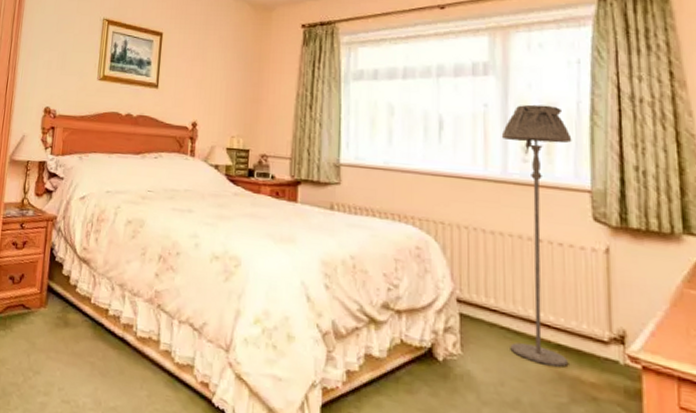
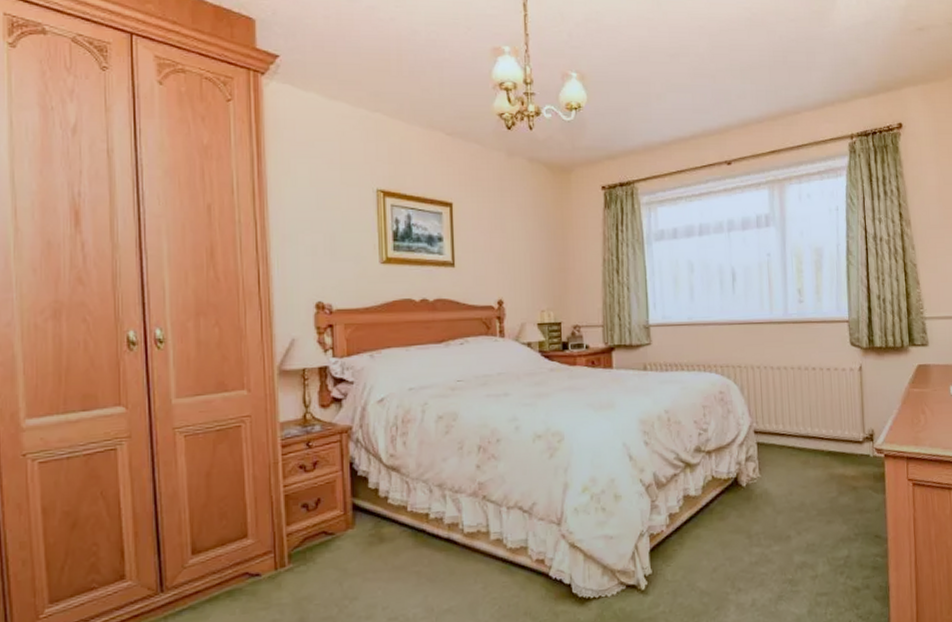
floor lamp: present [501,104,572,367] -> none [782,250,837,470]

